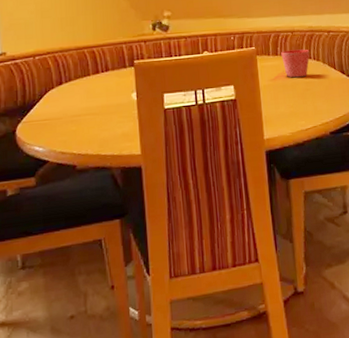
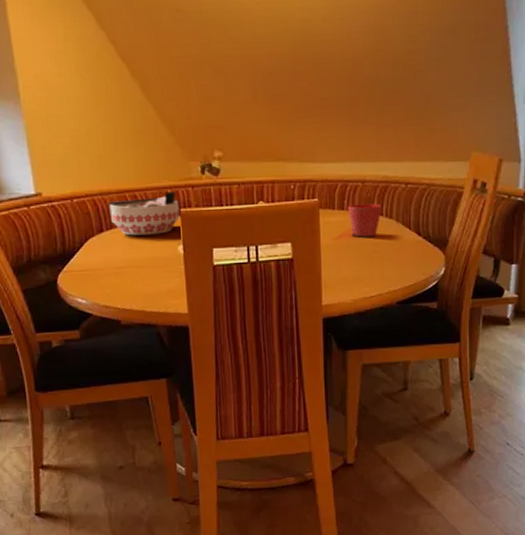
bowl: none [67,46,133,87] -> present [108,191,180,236]

